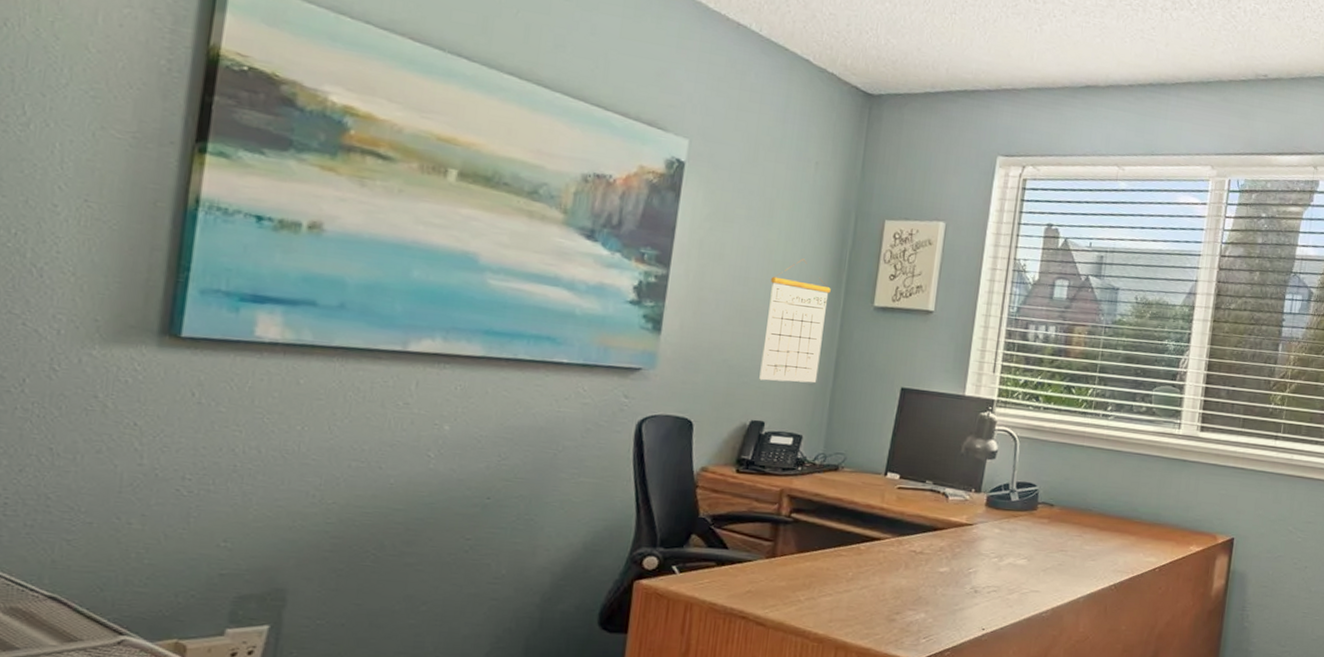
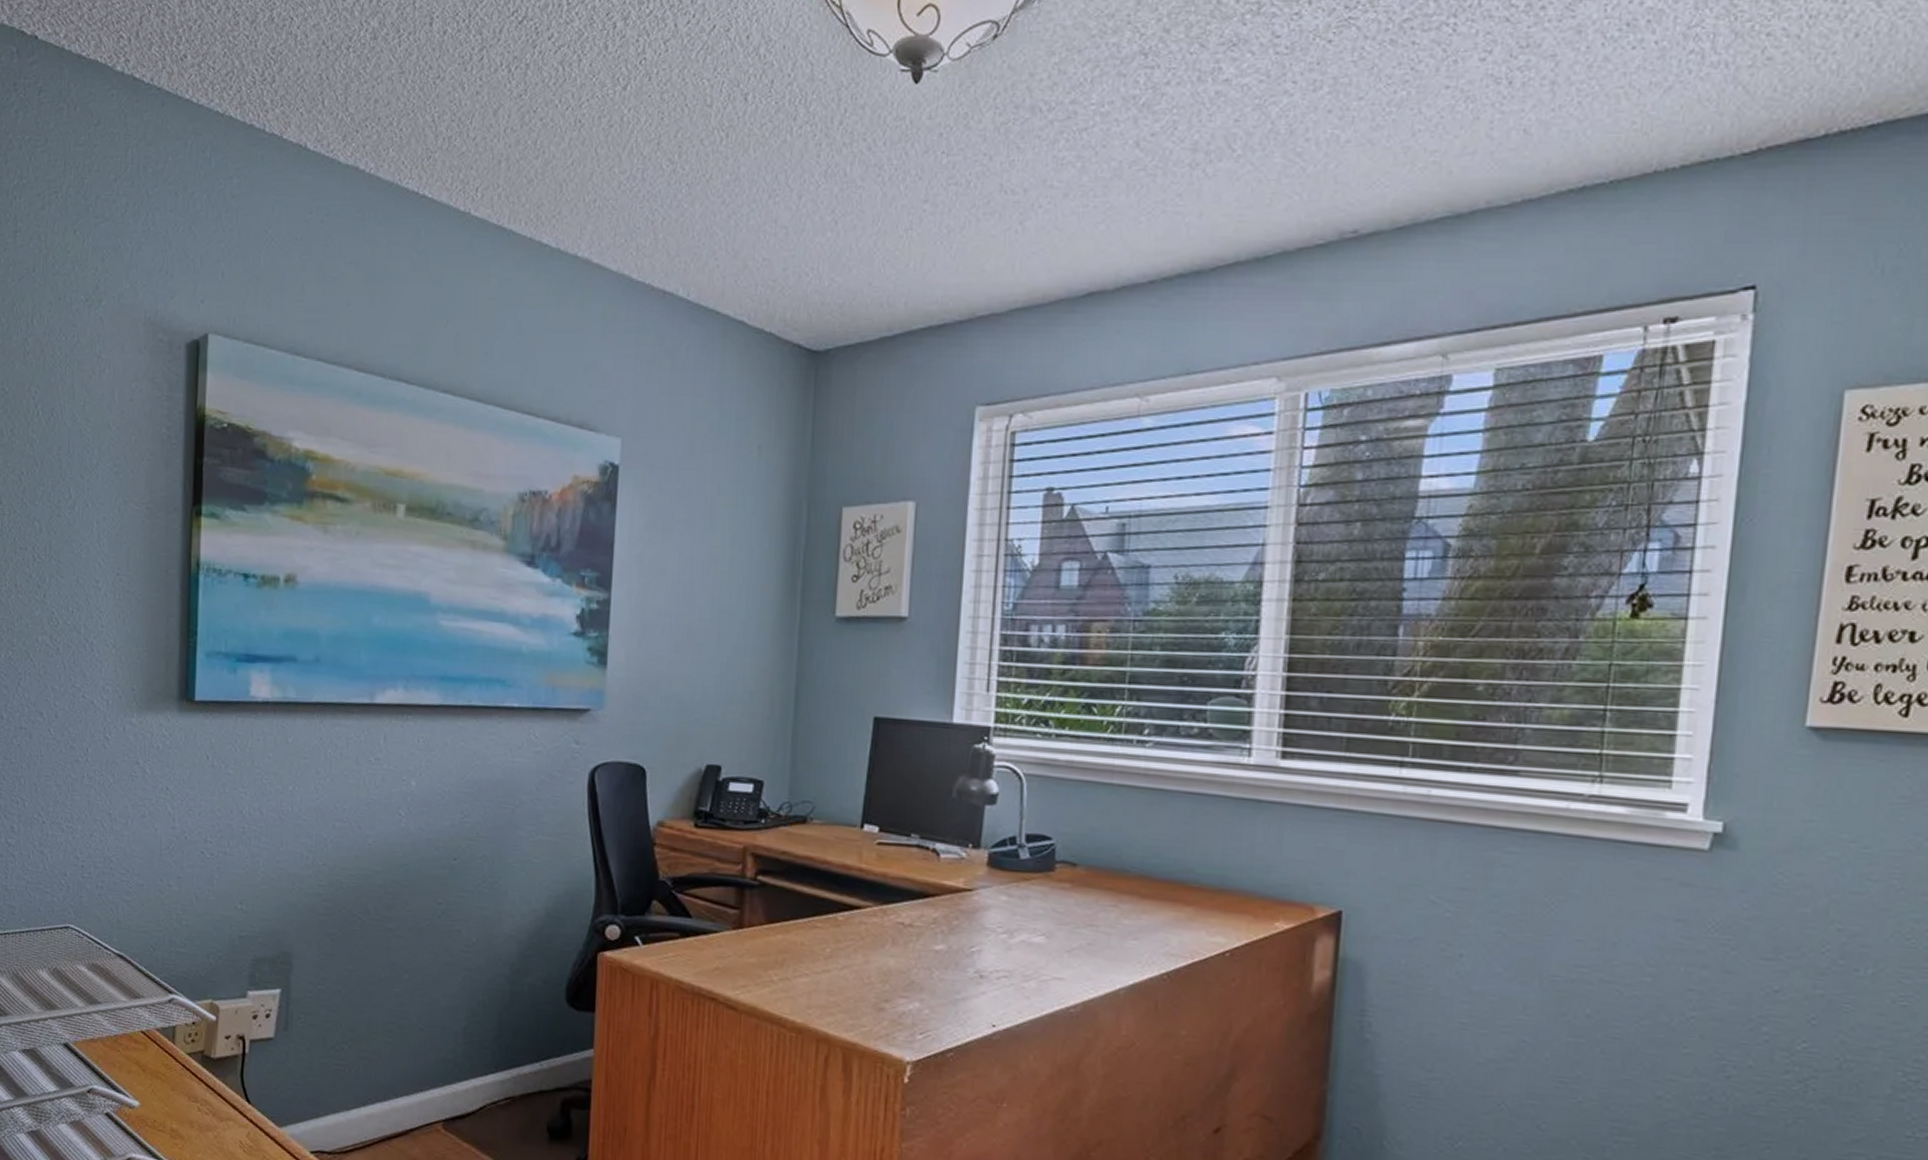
calendar: present [759,258,831,383] -> none [712,565,785,717]

